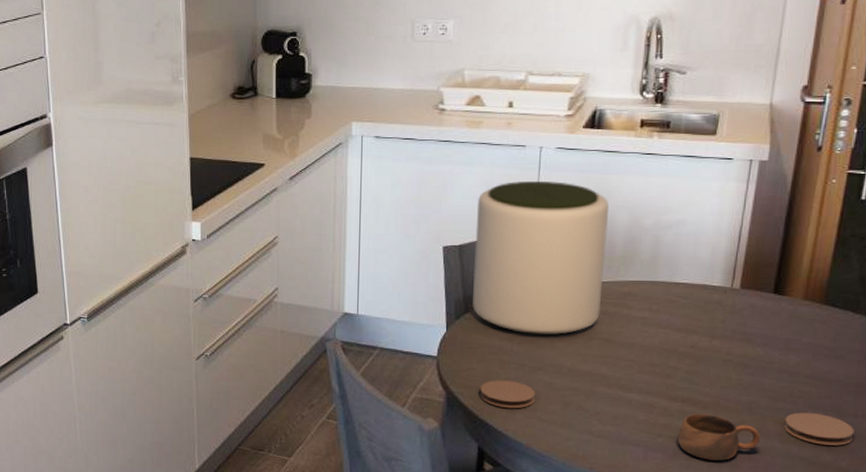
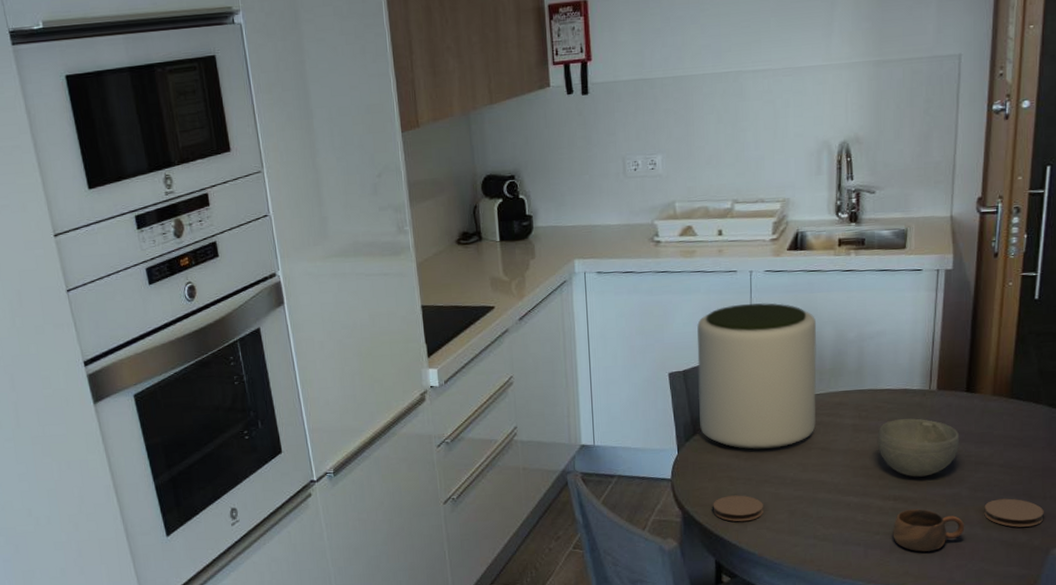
bowl: none [667,316,763,380] -> present [877,418,960,477]

